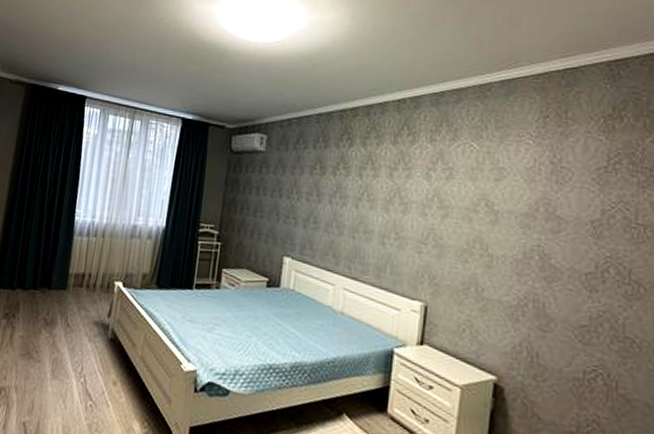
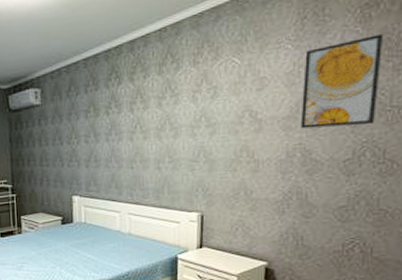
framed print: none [539,147,628,239] -> present [300,34,384,129]

